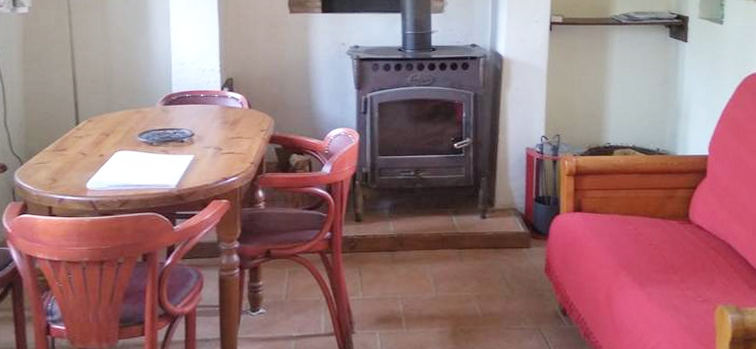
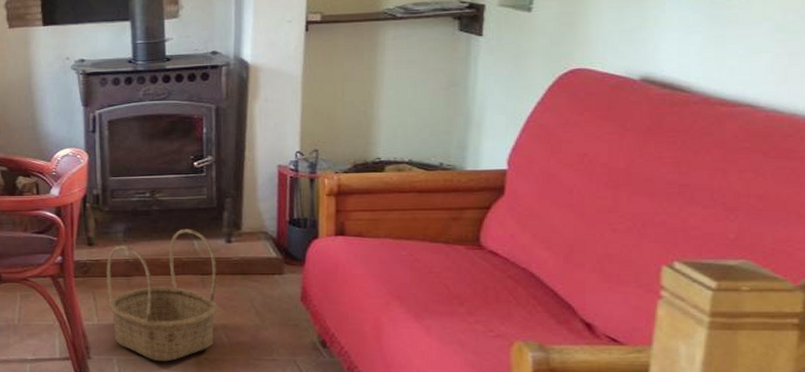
basket: none [372,205,474,334] -> present [106,229,219,362]

